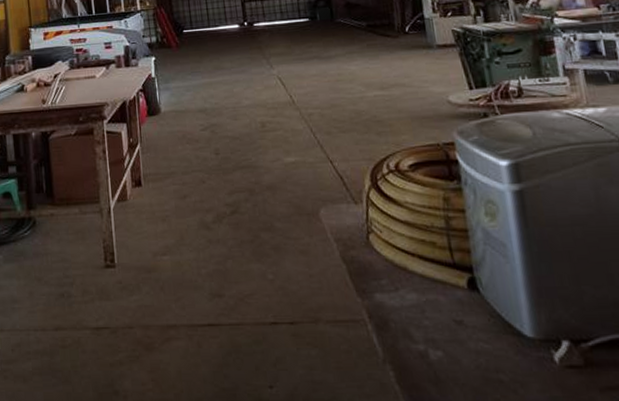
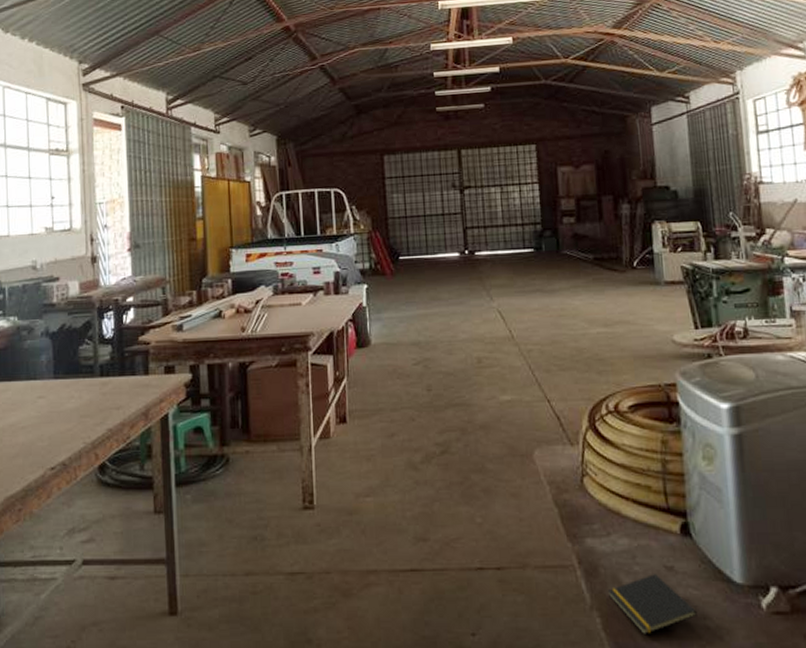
notepad: none [399,328,490,387] -> present [607,574,697,634]

